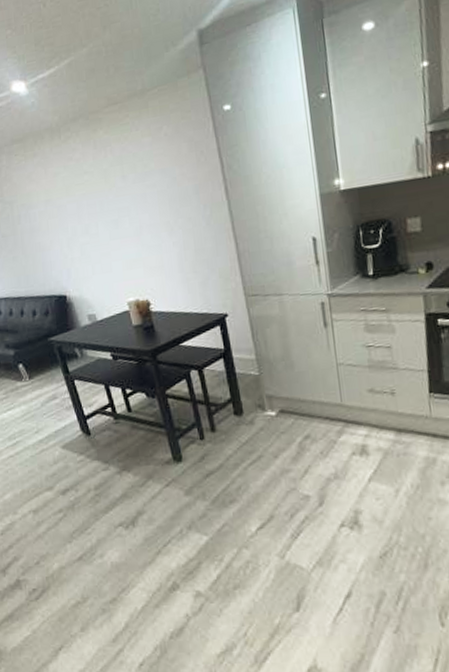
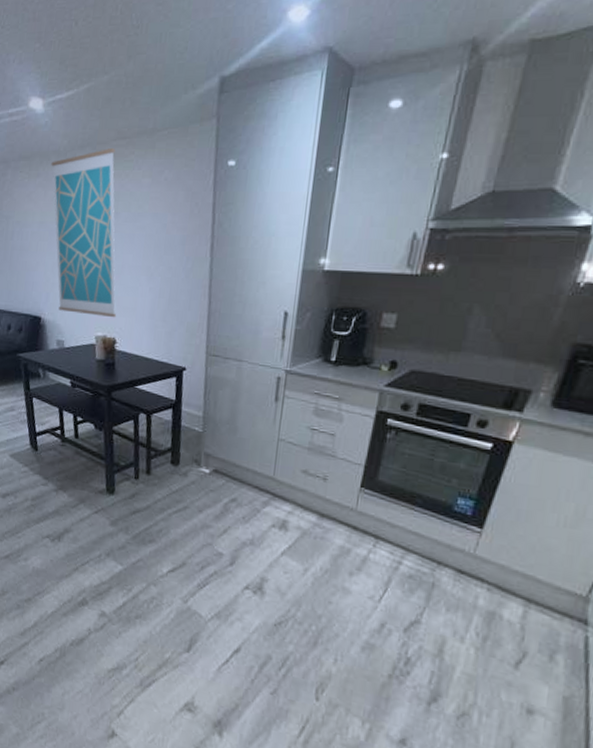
wall art: none [46,115,145,285] -> present [51,148,117,318]

